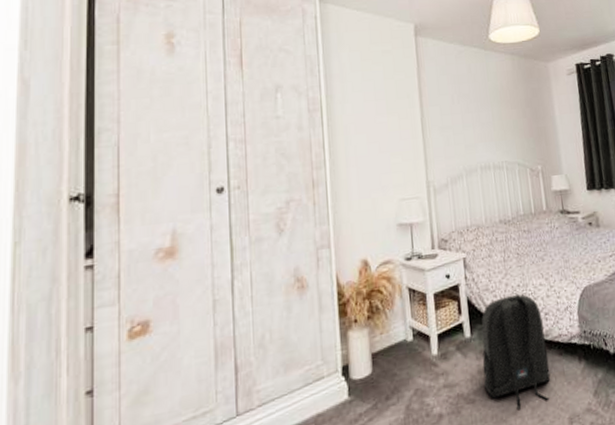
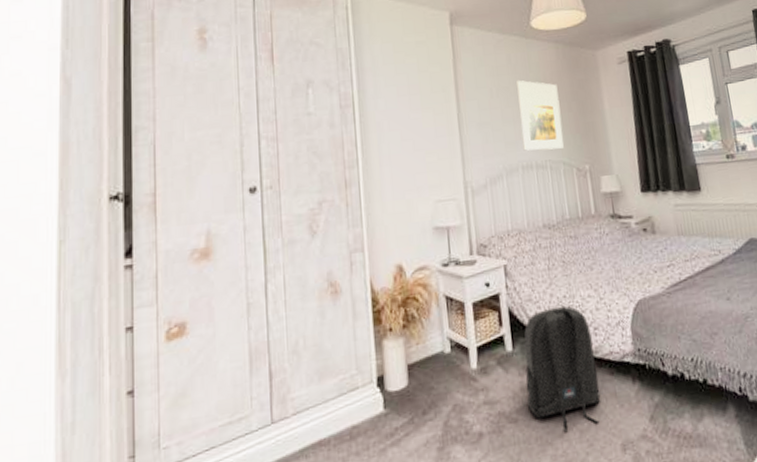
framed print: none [476,88,519,153] -> present [517,80,564,151]

